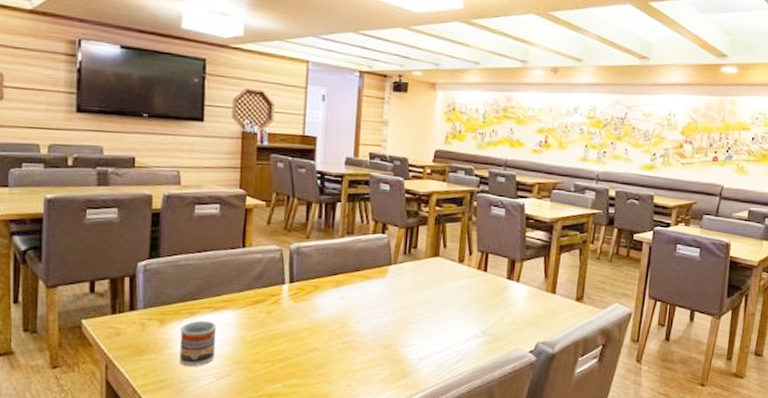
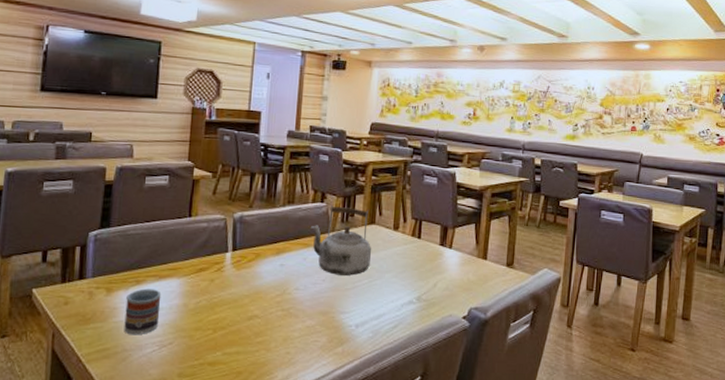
kettle: none [372,237,436,309] -> present [311,206,372,276]

